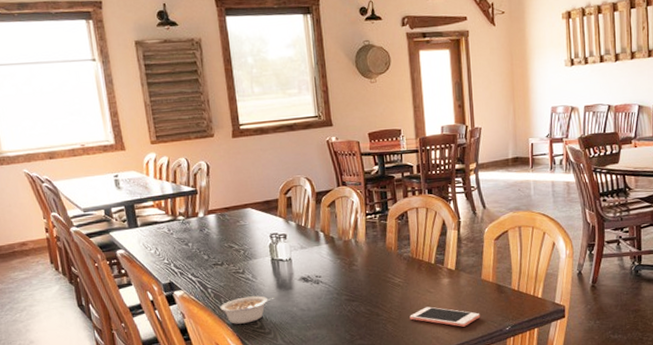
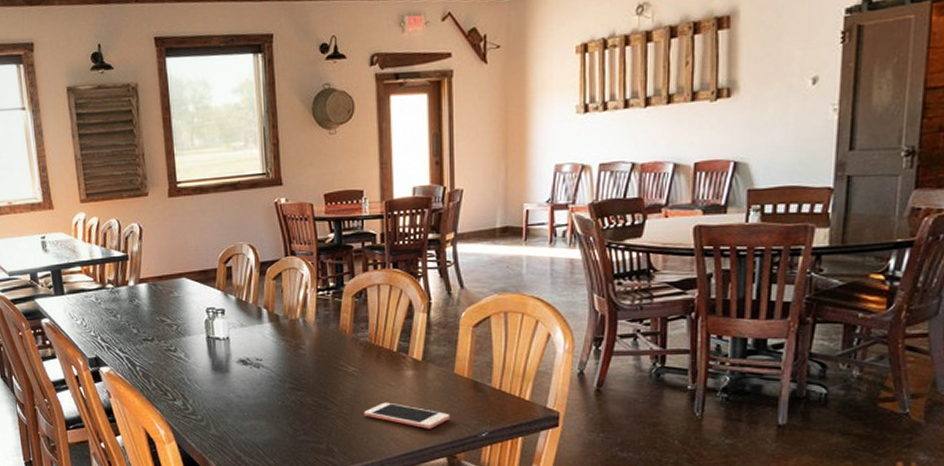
legume: present [220,296,275,324] -> none [148,377,210,408]

